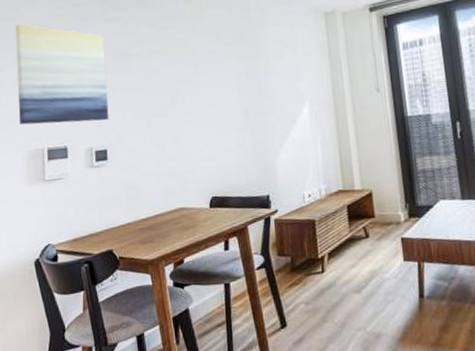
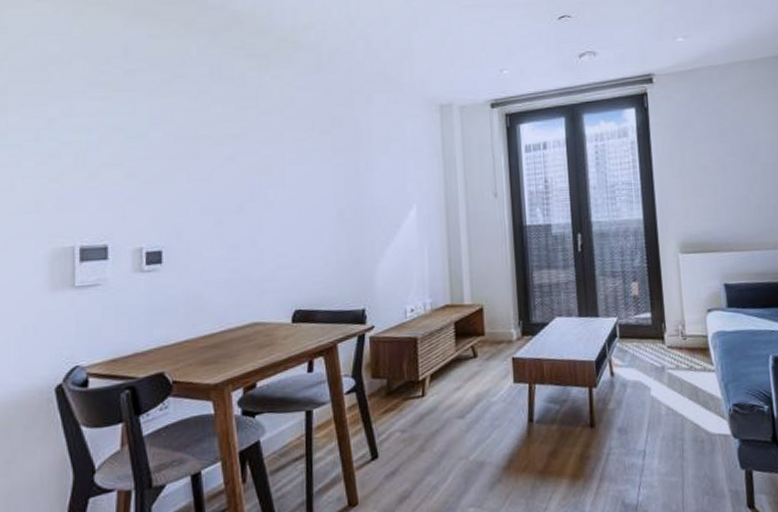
wall art: present [16,24,109,125] -> none [41,89,167,217]

